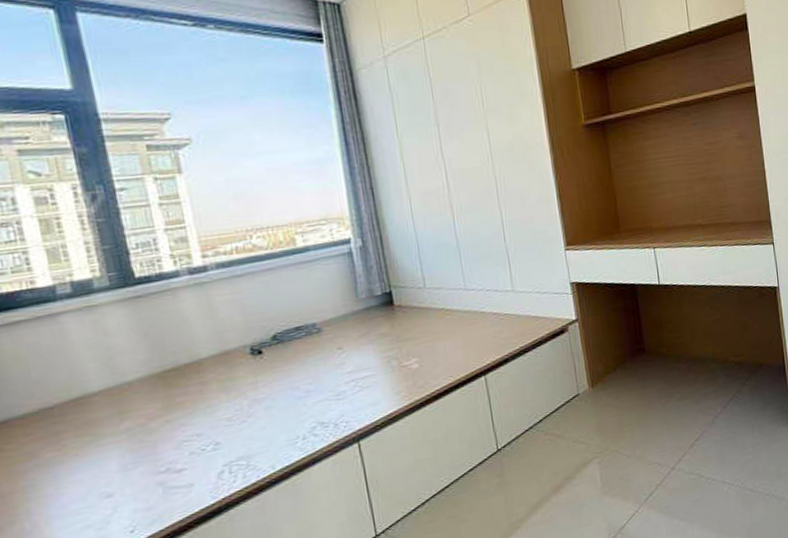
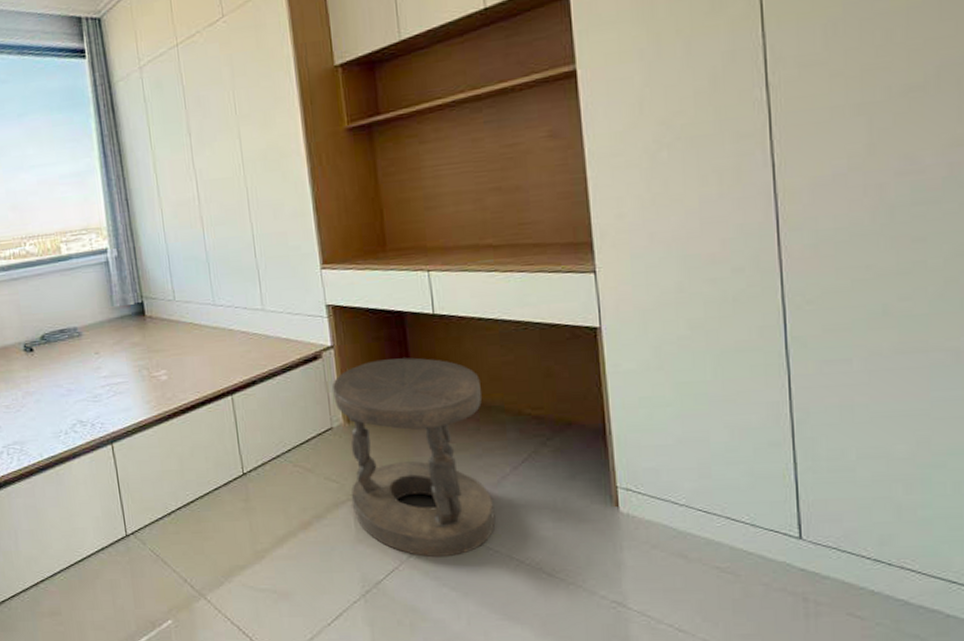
stool: none [578,323,712,497] -> present [332,357,495,558]

